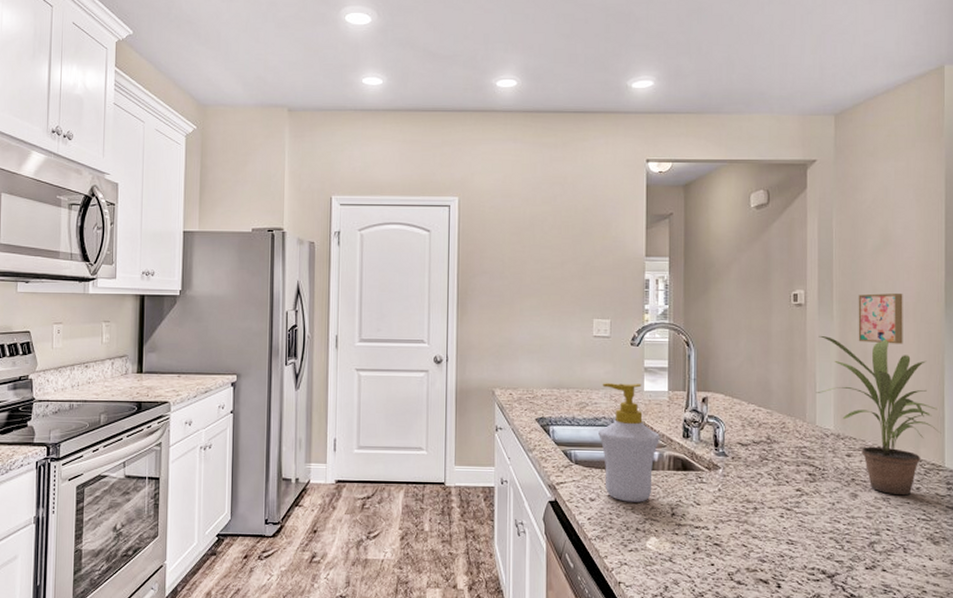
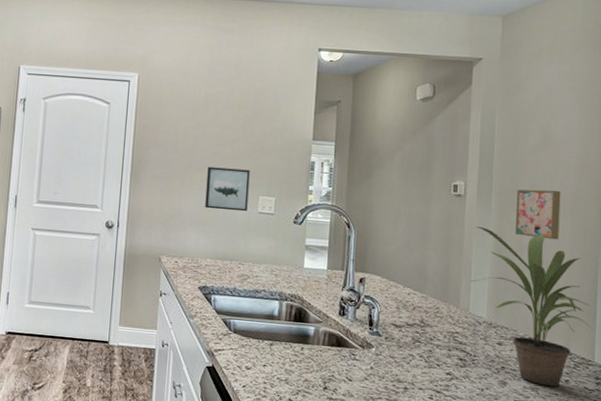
wall art: none [537,291,582,337] -> present [205,166,250,212]
soap bottle: present [599,383,661,502] -> none [258,258,317,374]

